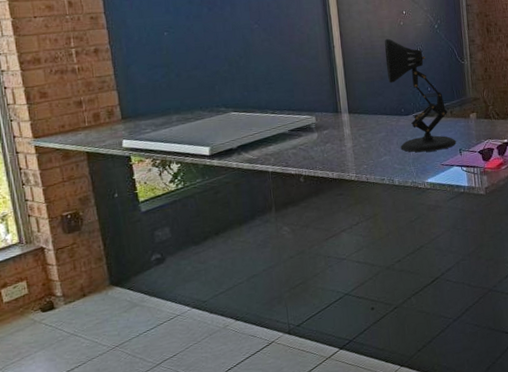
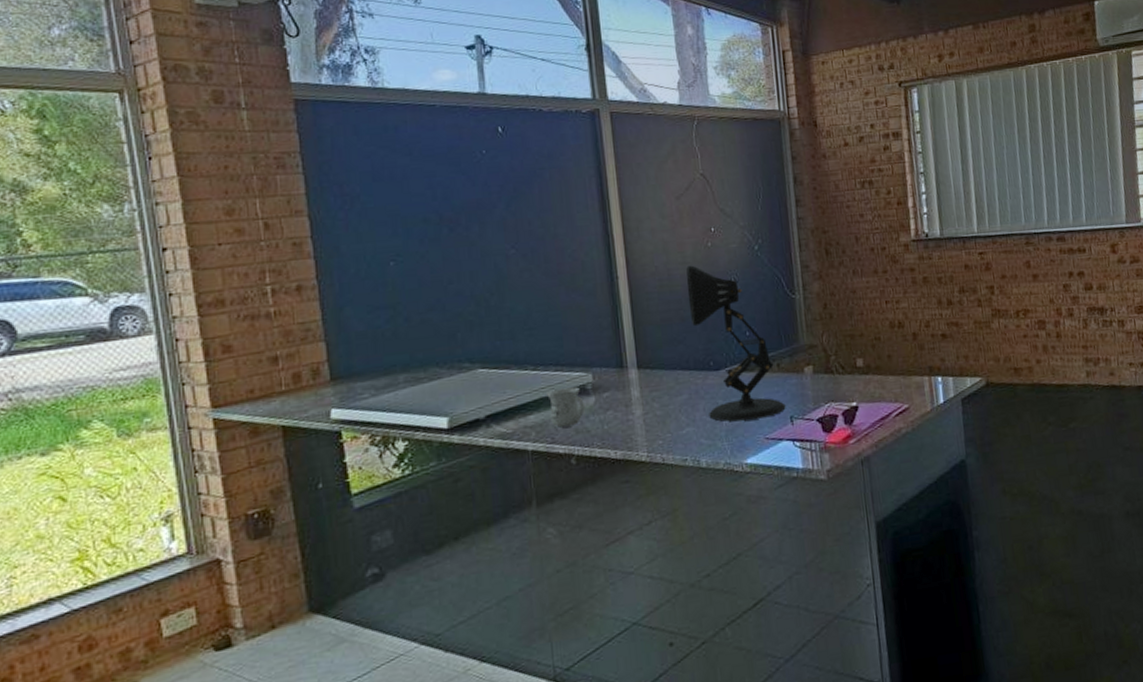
mug: none [282,126,310,155] -> present [547,387,585,428]

